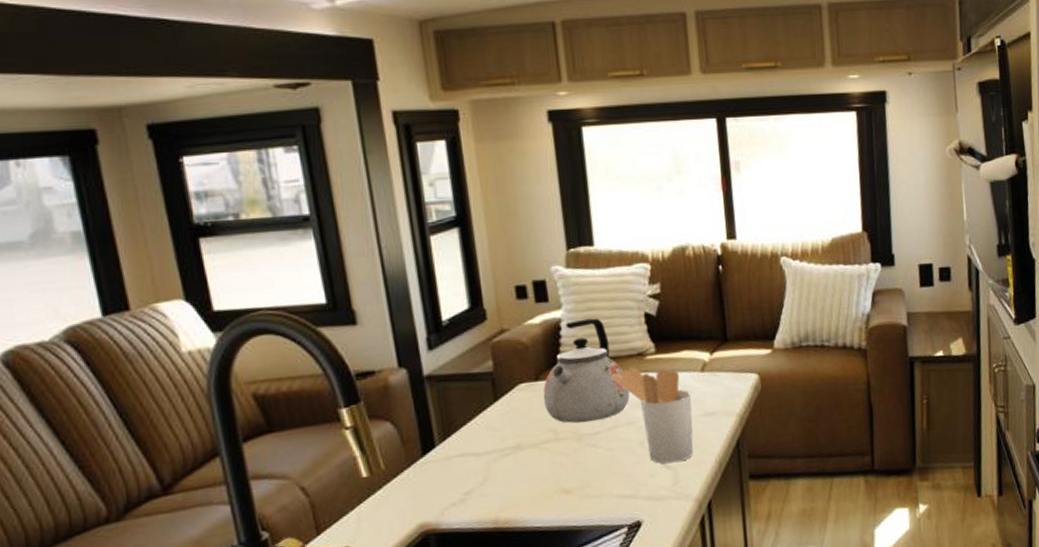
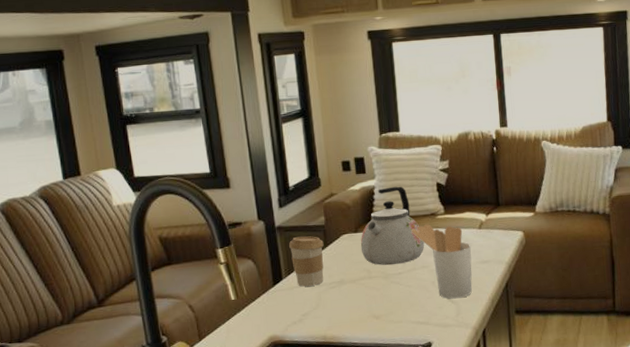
coffee cup: none [443,387,493,456] -> present [289,236,324,287]

